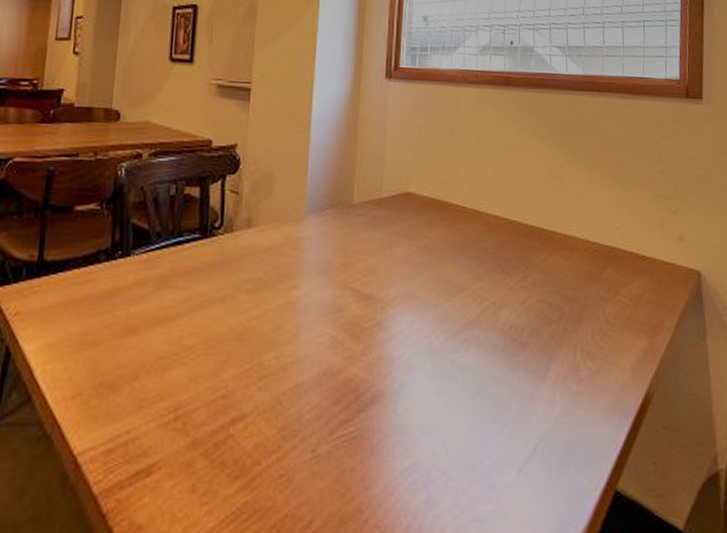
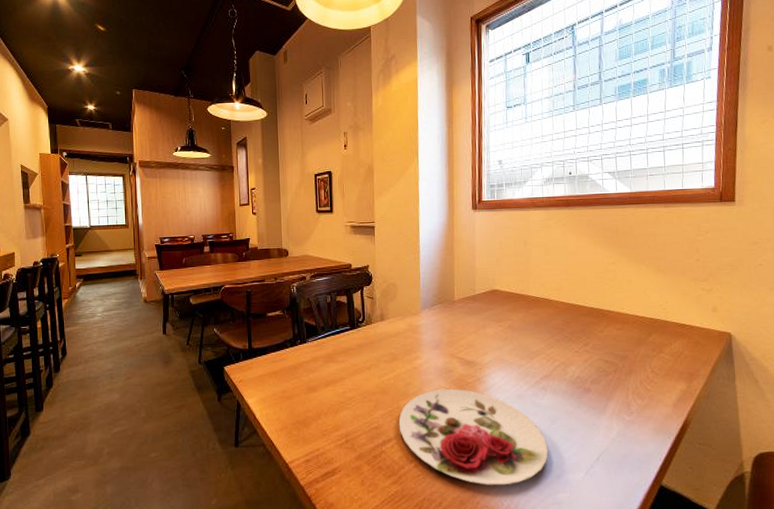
plate: none [258,336,469,493] -> present [398,388,548,486]

